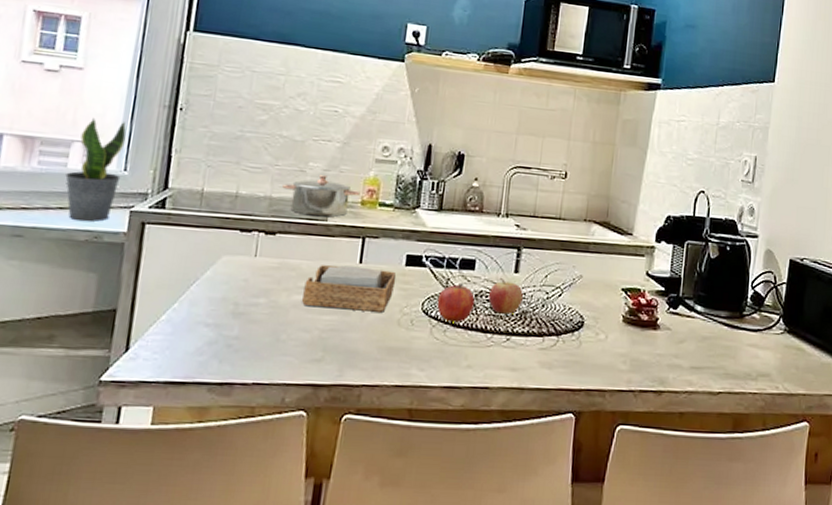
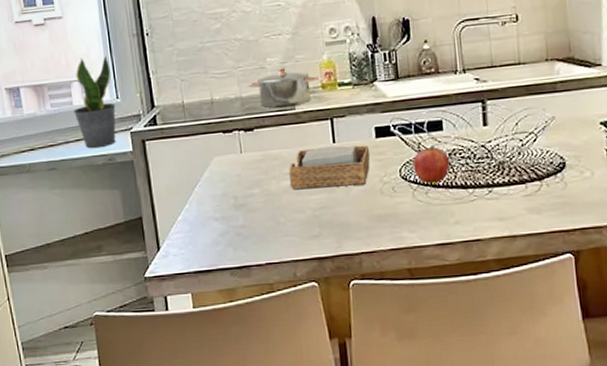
fruit: present [488,278,524,315] -> none [461,134,498,168]

